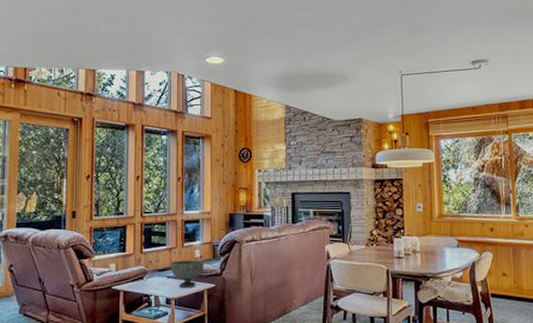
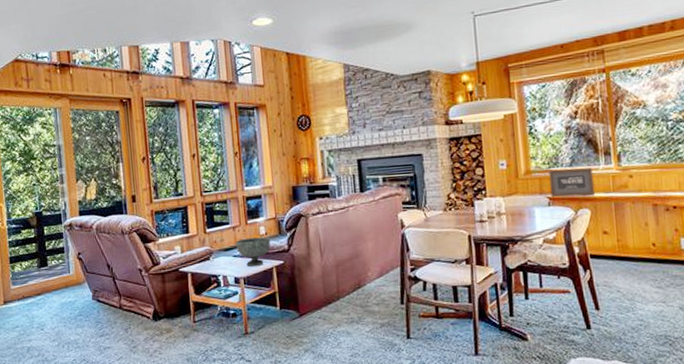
picture frame: none [459,215,496,241] -> present [549,168,595,198]

